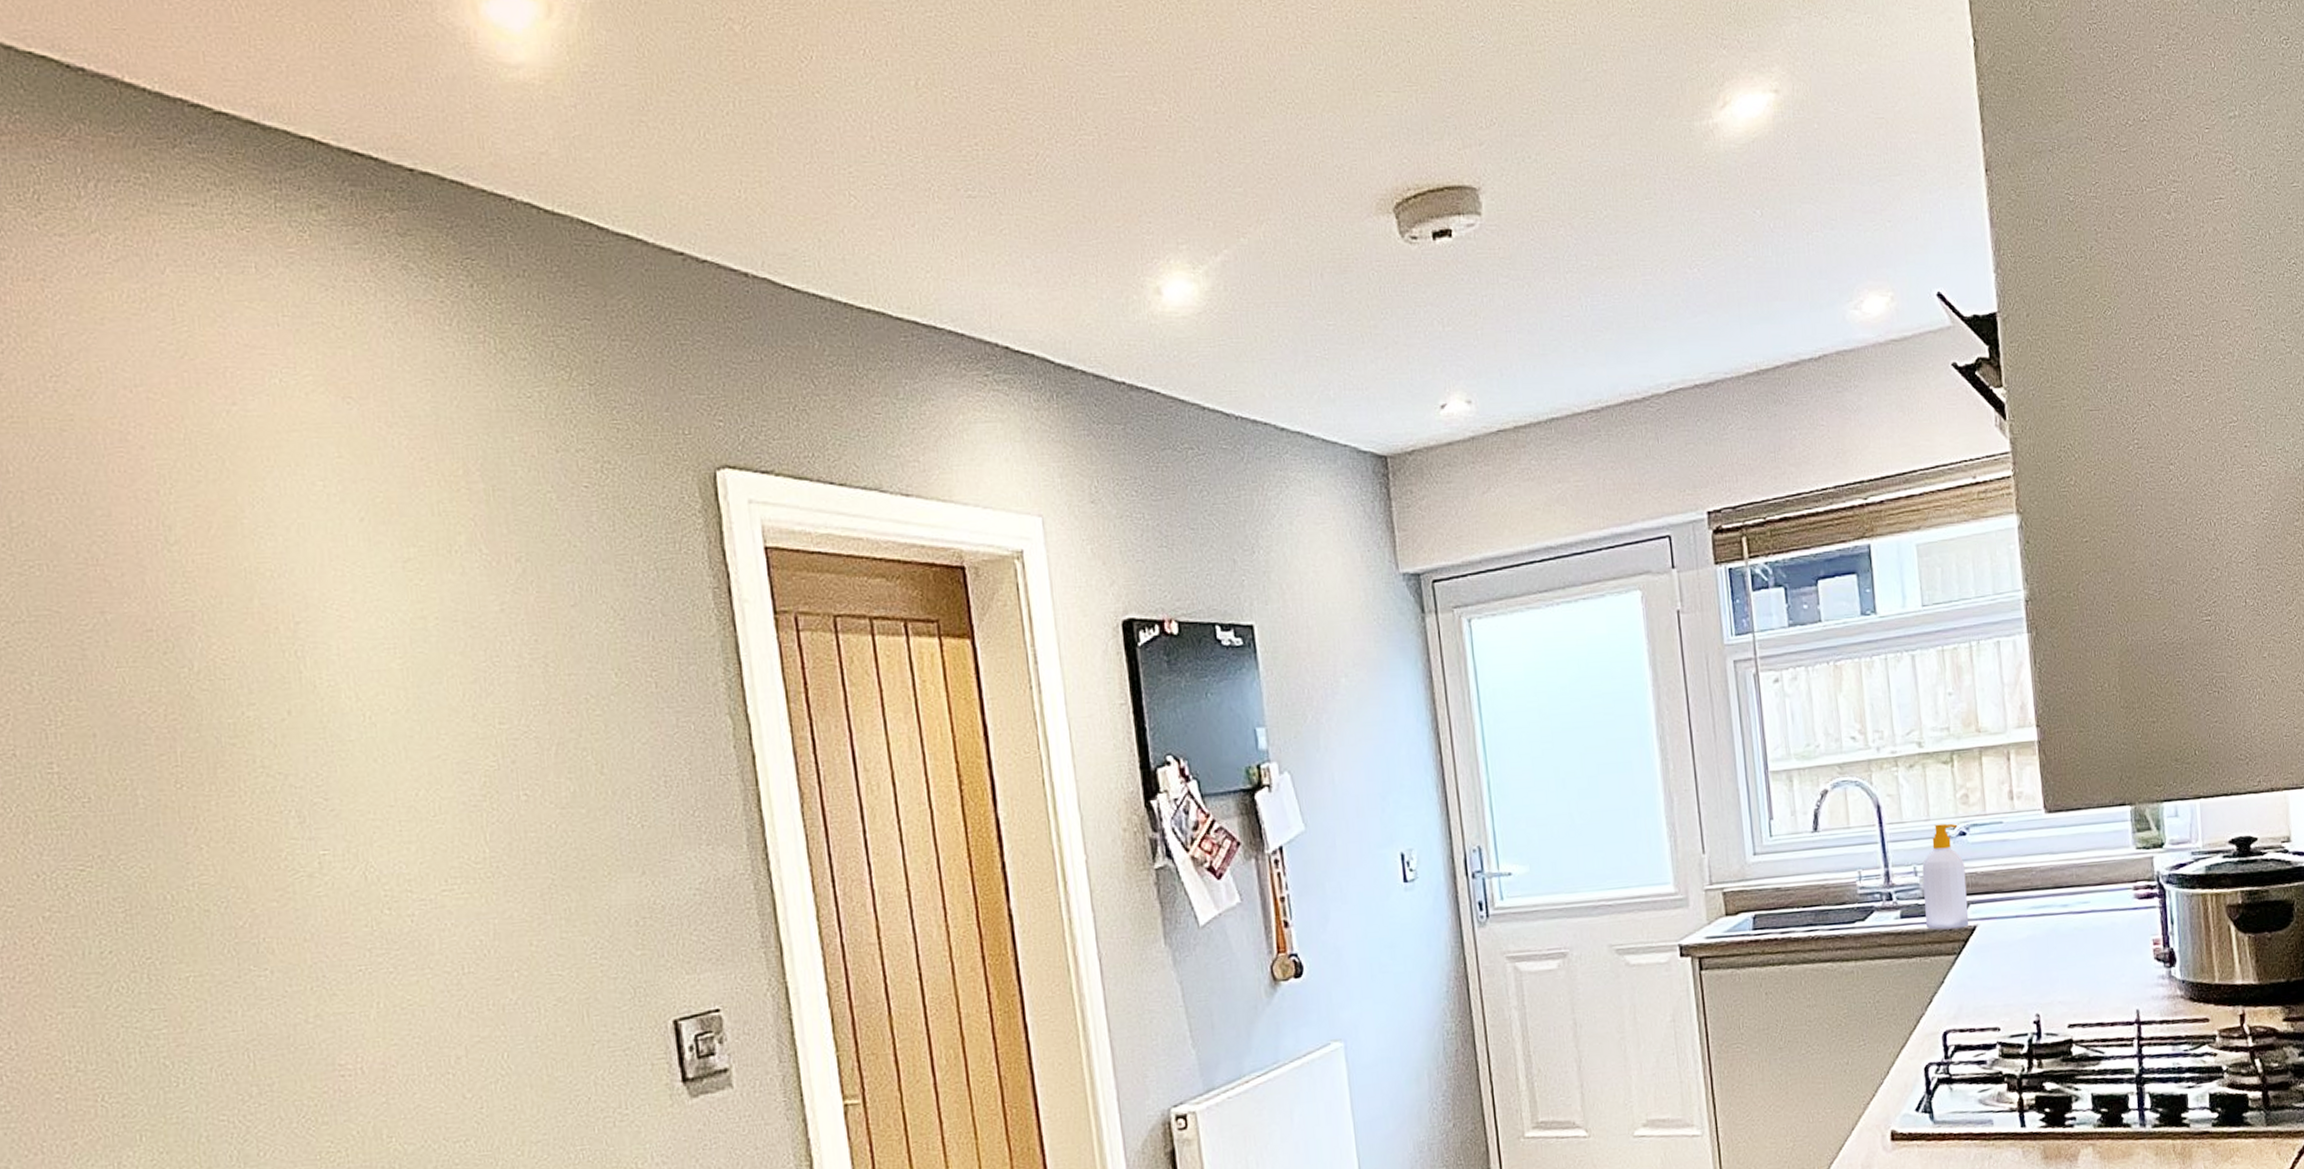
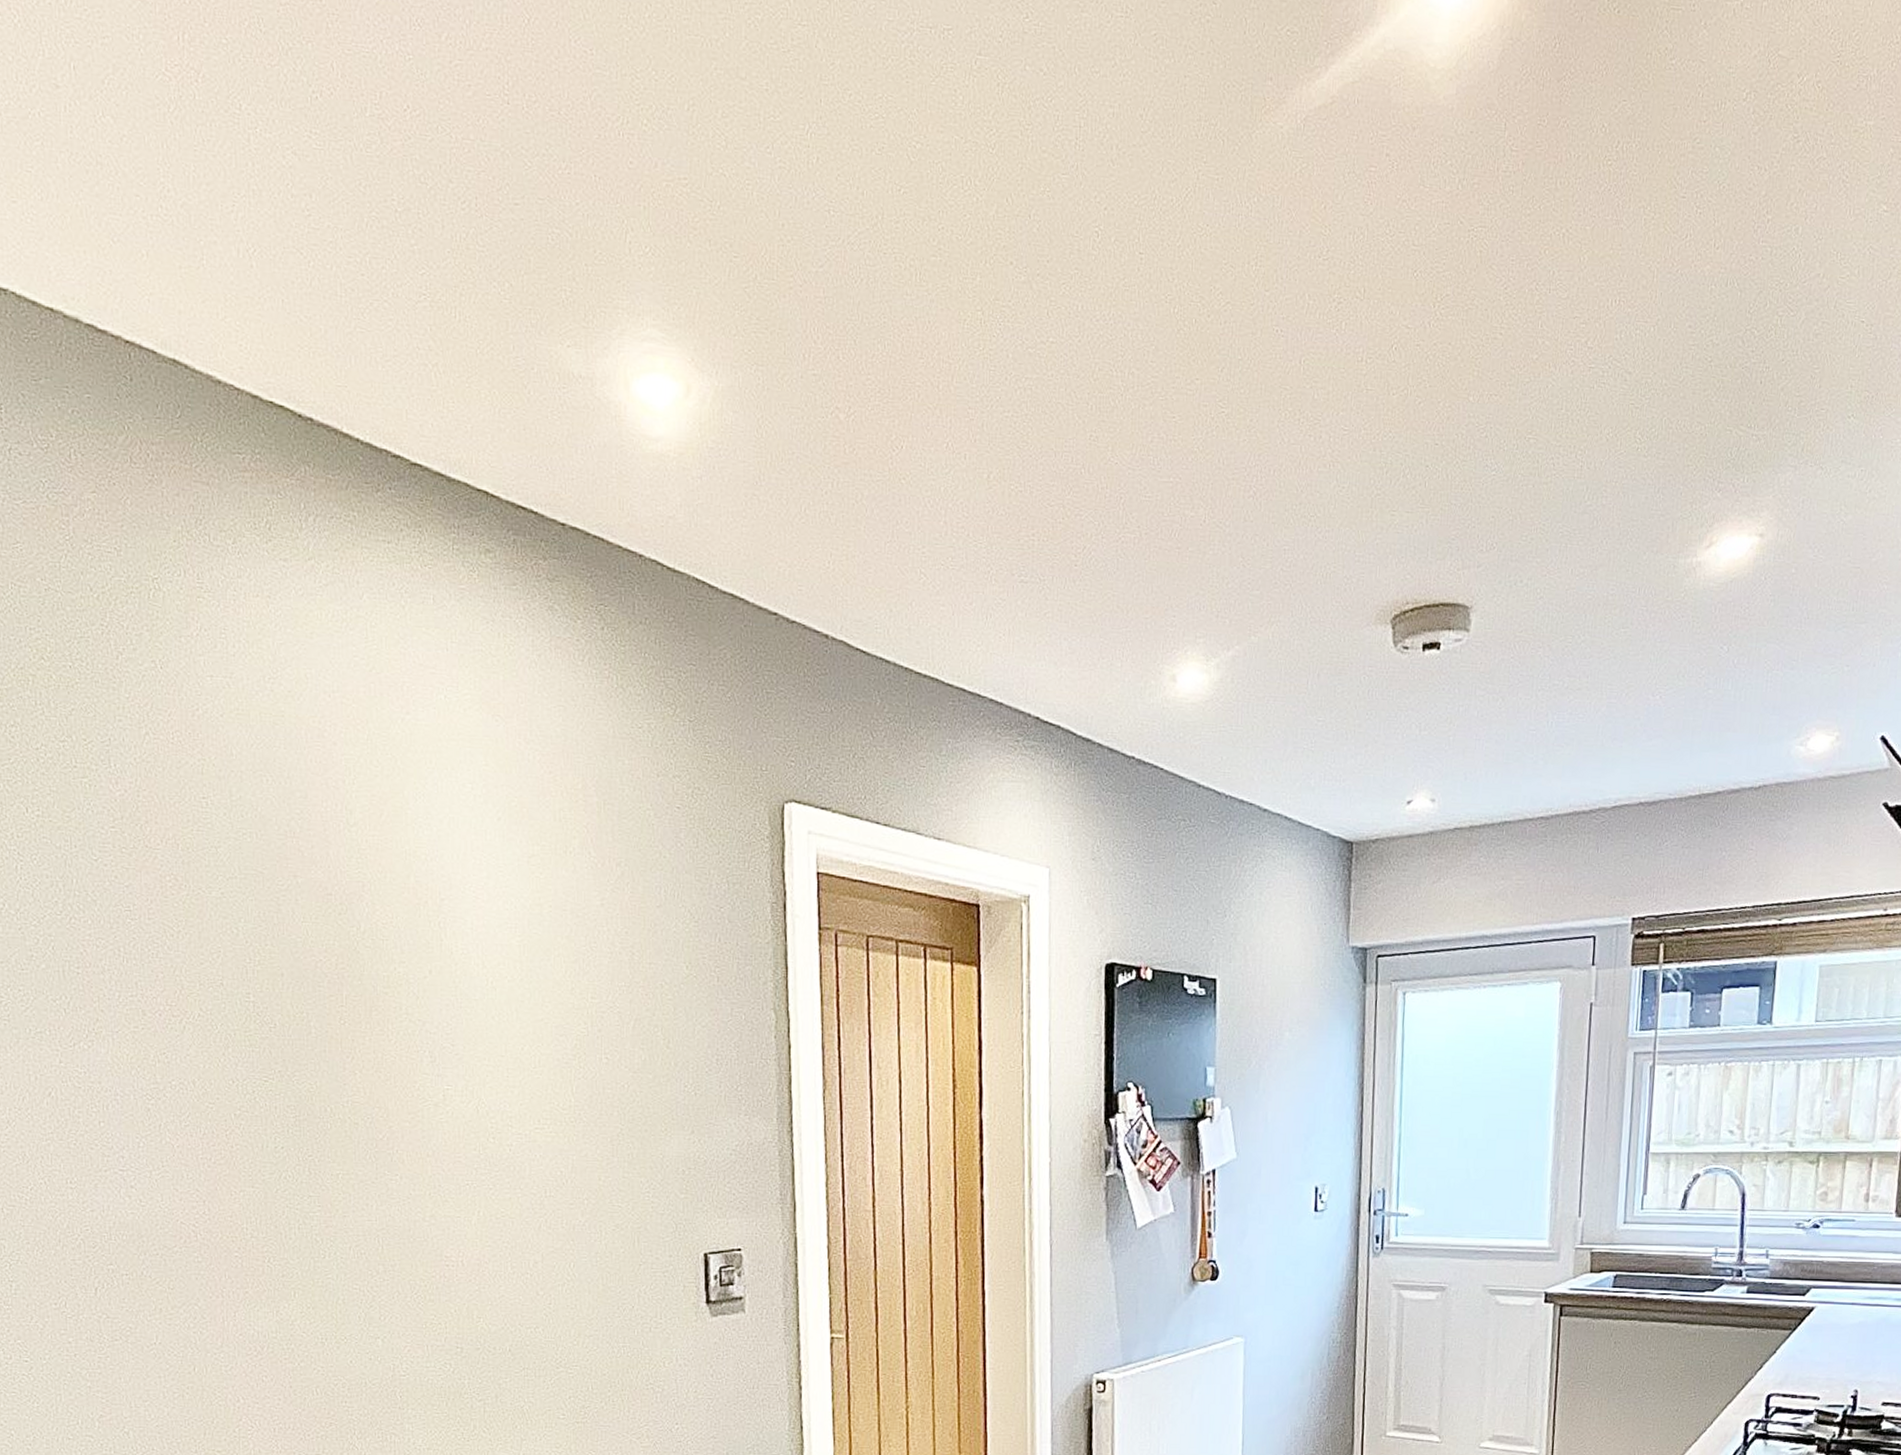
soap bottle: present [1922,823,1969,931] -> none [1769,1215,1813,1308]

